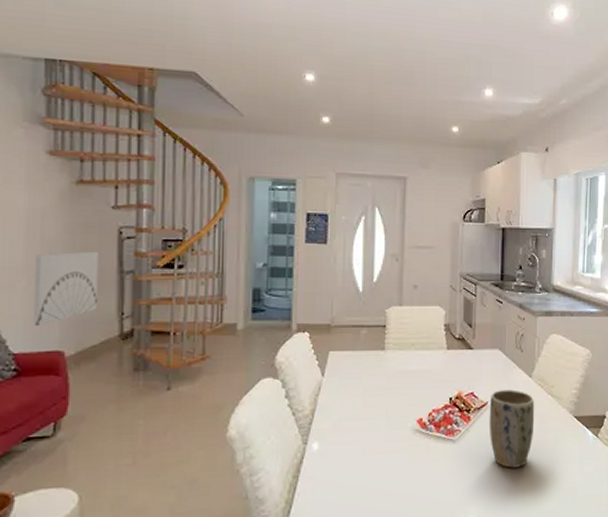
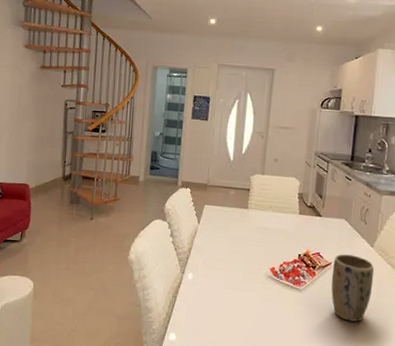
wall art: present [34,251,98,325] -> none [12,116,52,165]

